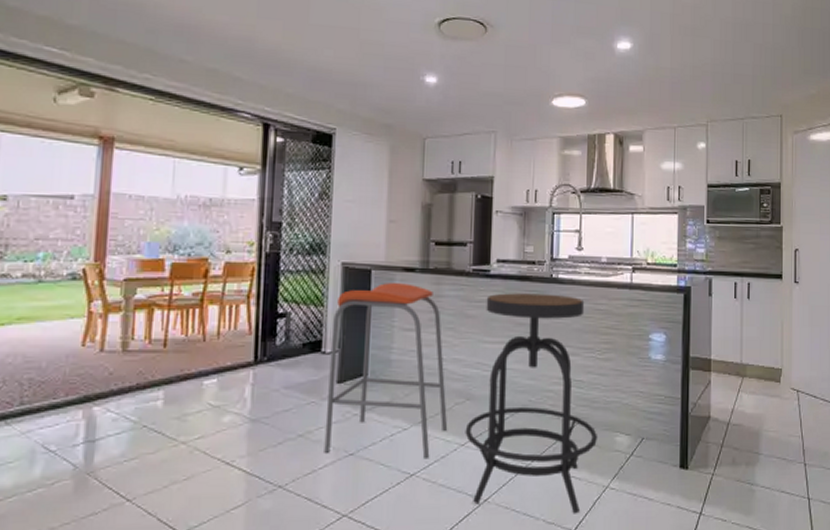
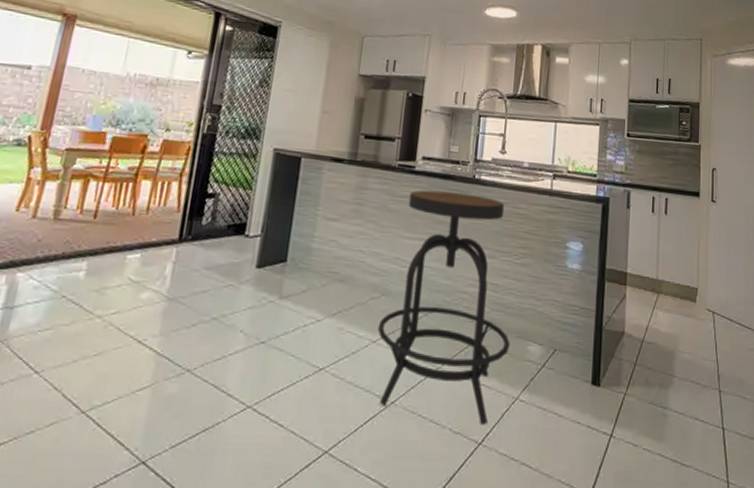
bar stool: present [324,283,448,460] -> none [236,171,364,354]

